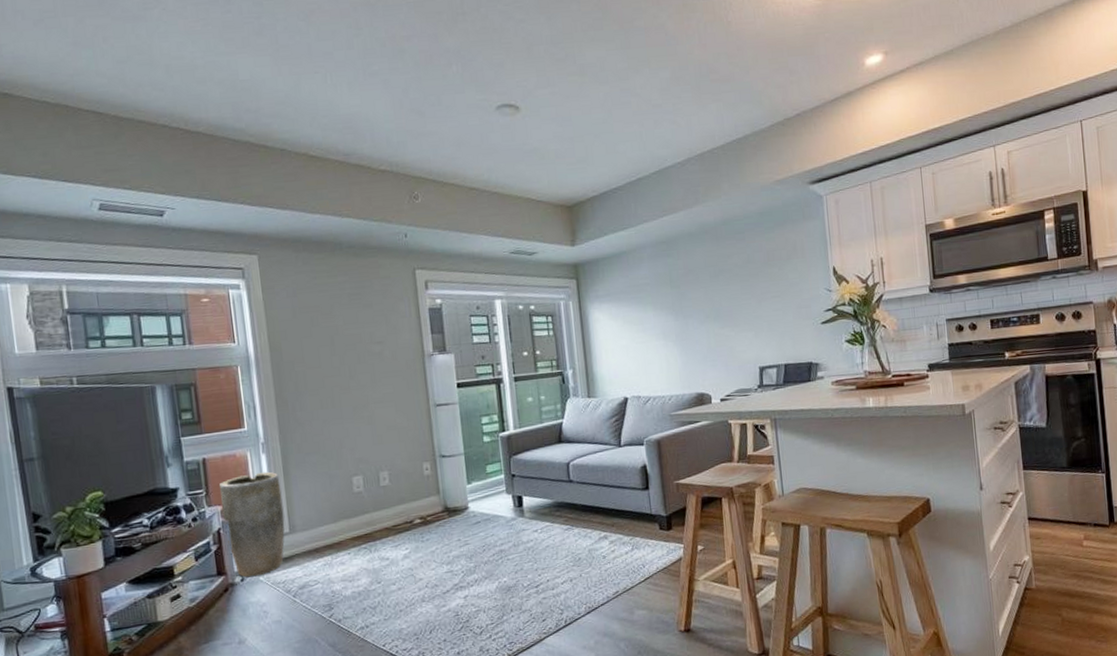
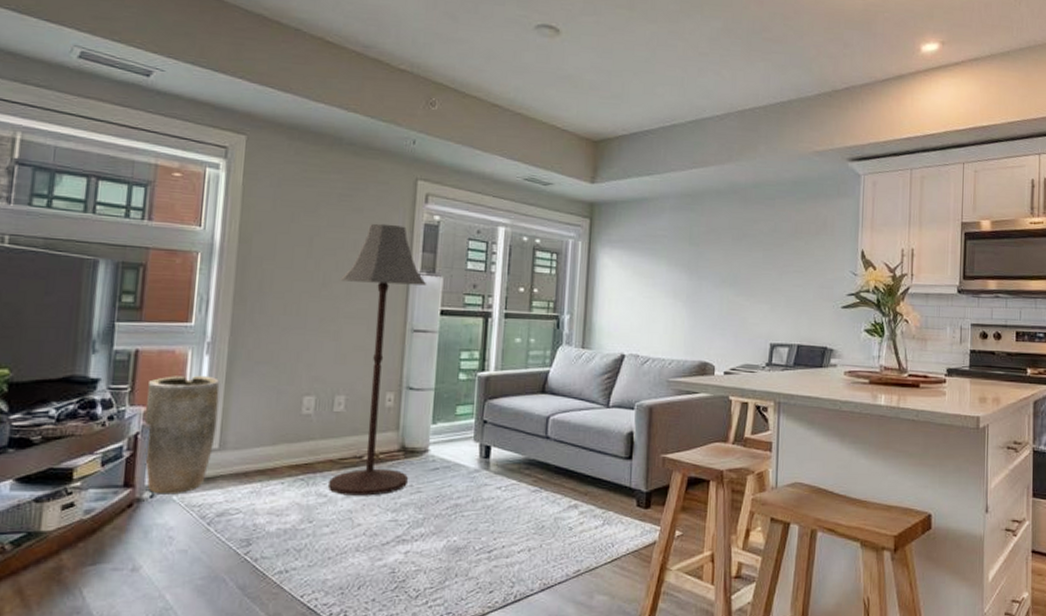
floor lamp: none [364,313,455,557] -> present [328,223,427,496]

